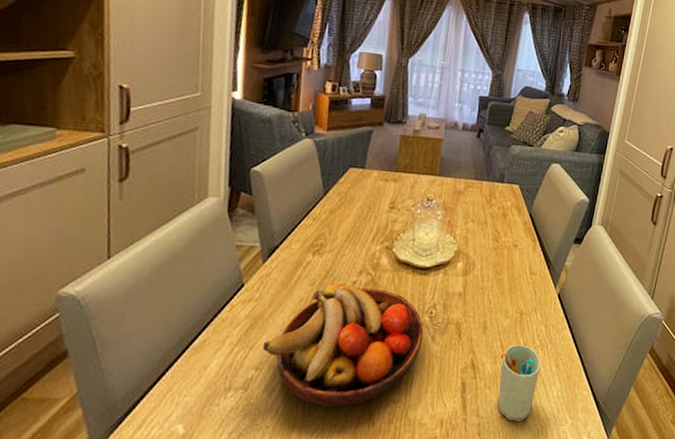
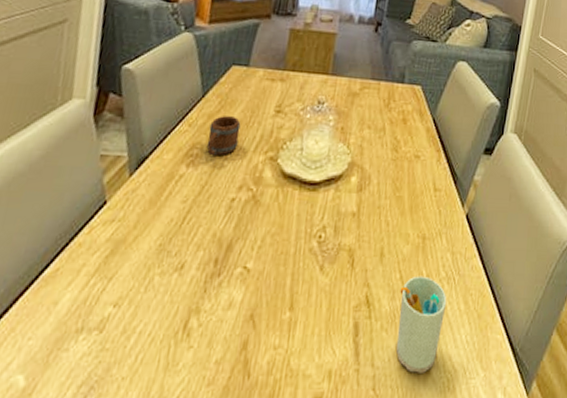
fruit bowl: present [262,283,424,407] -> none [123,201,311,353]
mug: none [329,211,359,246] -> present [206,116,241,156]

